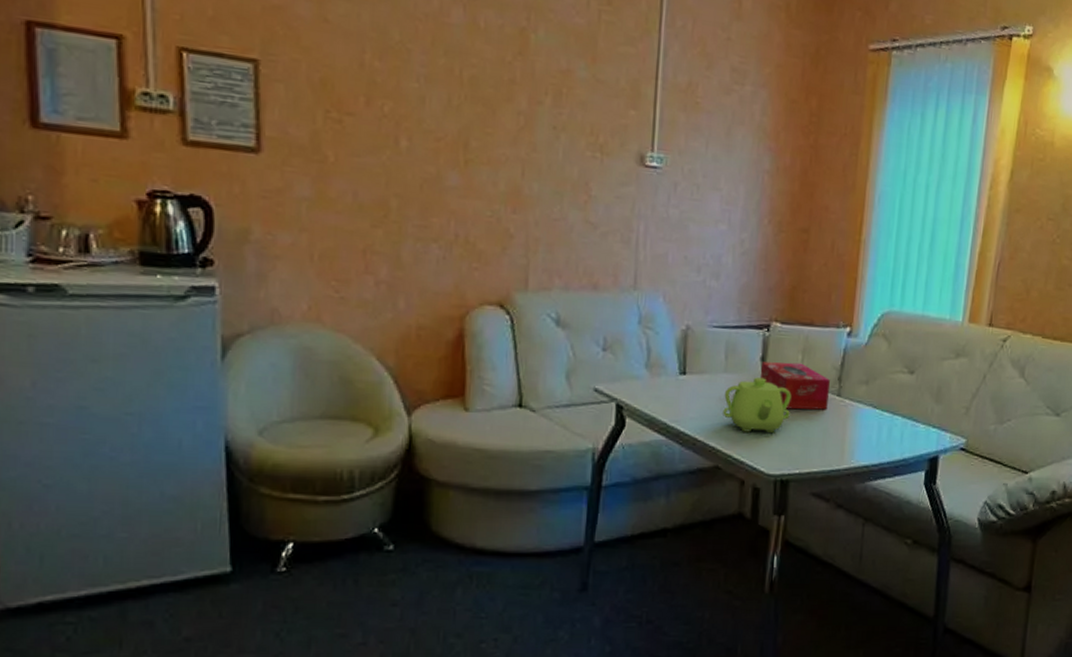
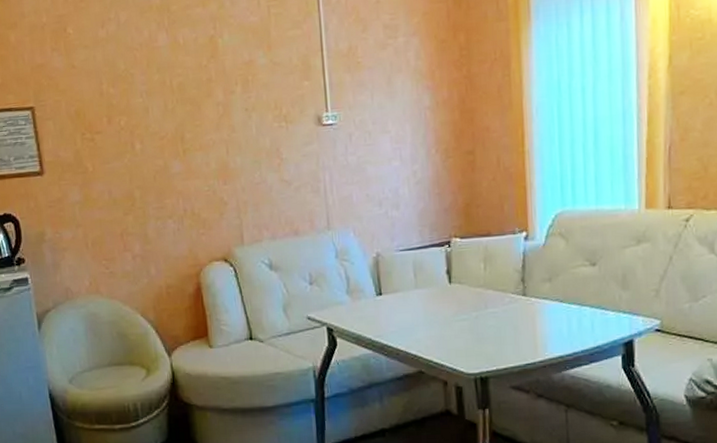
teapot: present [723,377,792,433] -> none [418,289,481,339]
tissue box: present [760,362,831,410] -> none [447,271,515,314]

